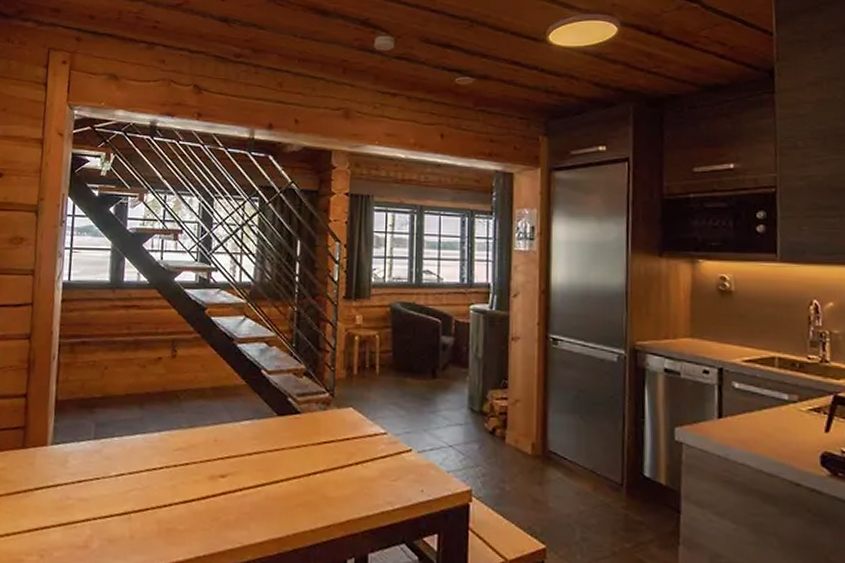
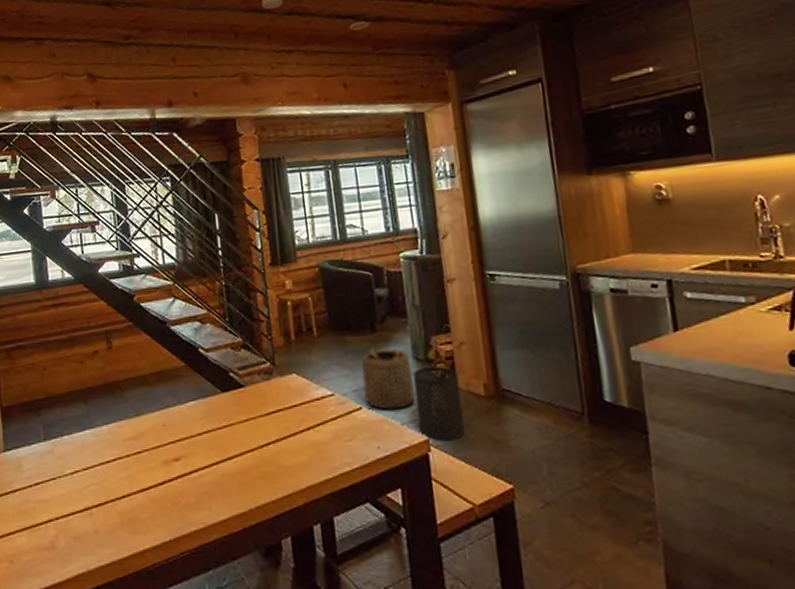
basket: none [416,392,465,457] -> present [361,346,415,410]
trash can: none [464,418,509,494] -> present [413,366,465,441]

